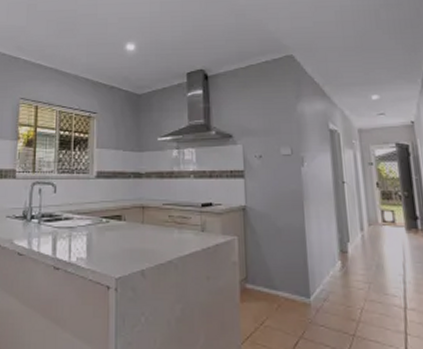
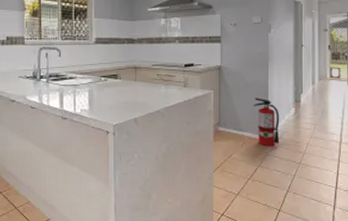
fire extinguisher: none [287,246,325,312] -> present [253,98,280,147]

